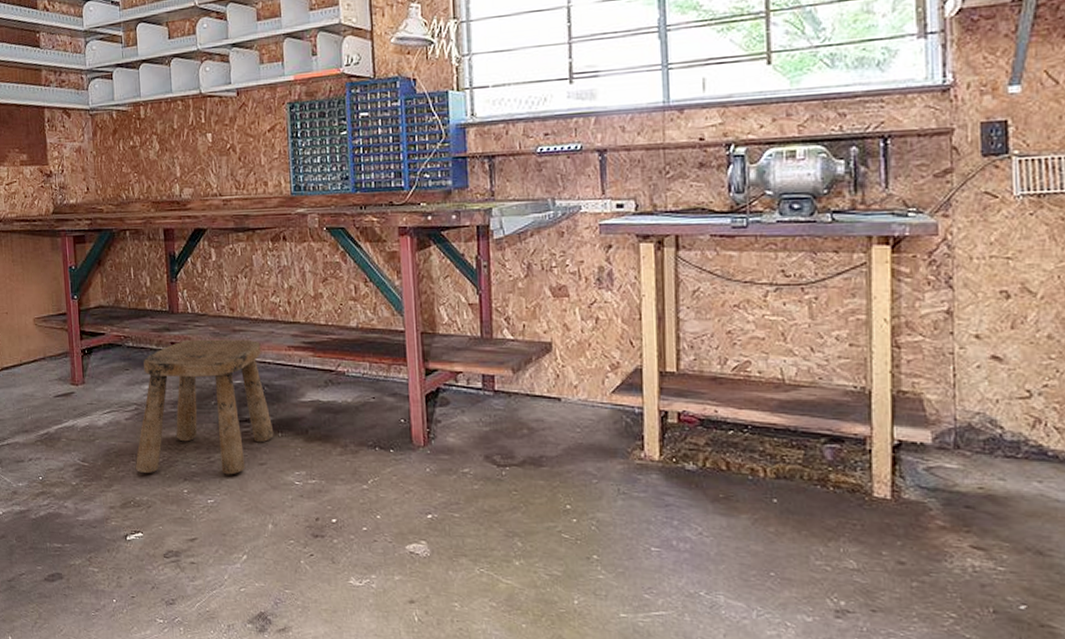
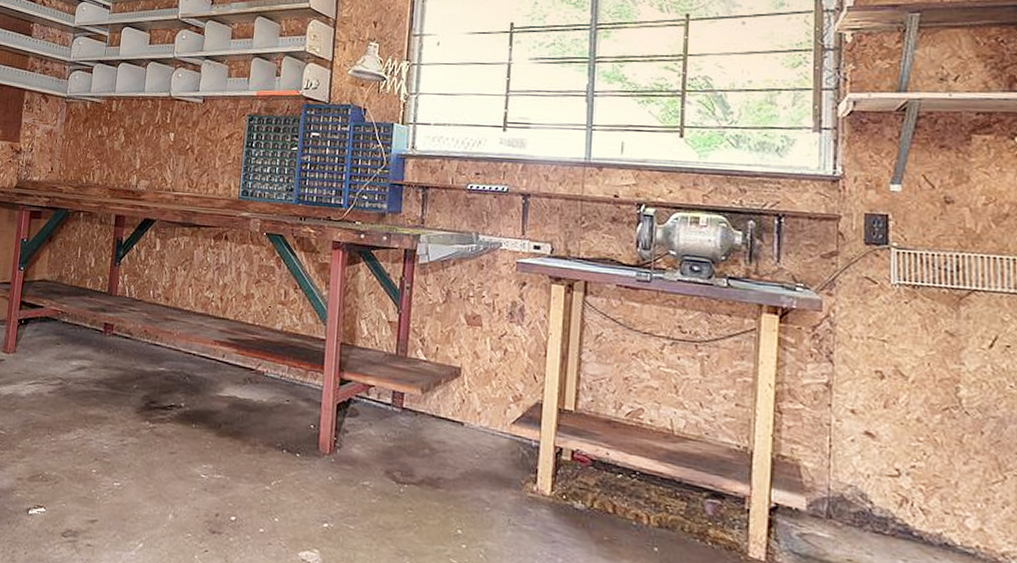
stool: present [135,339,274,475] -> none [49,323,189,461]

